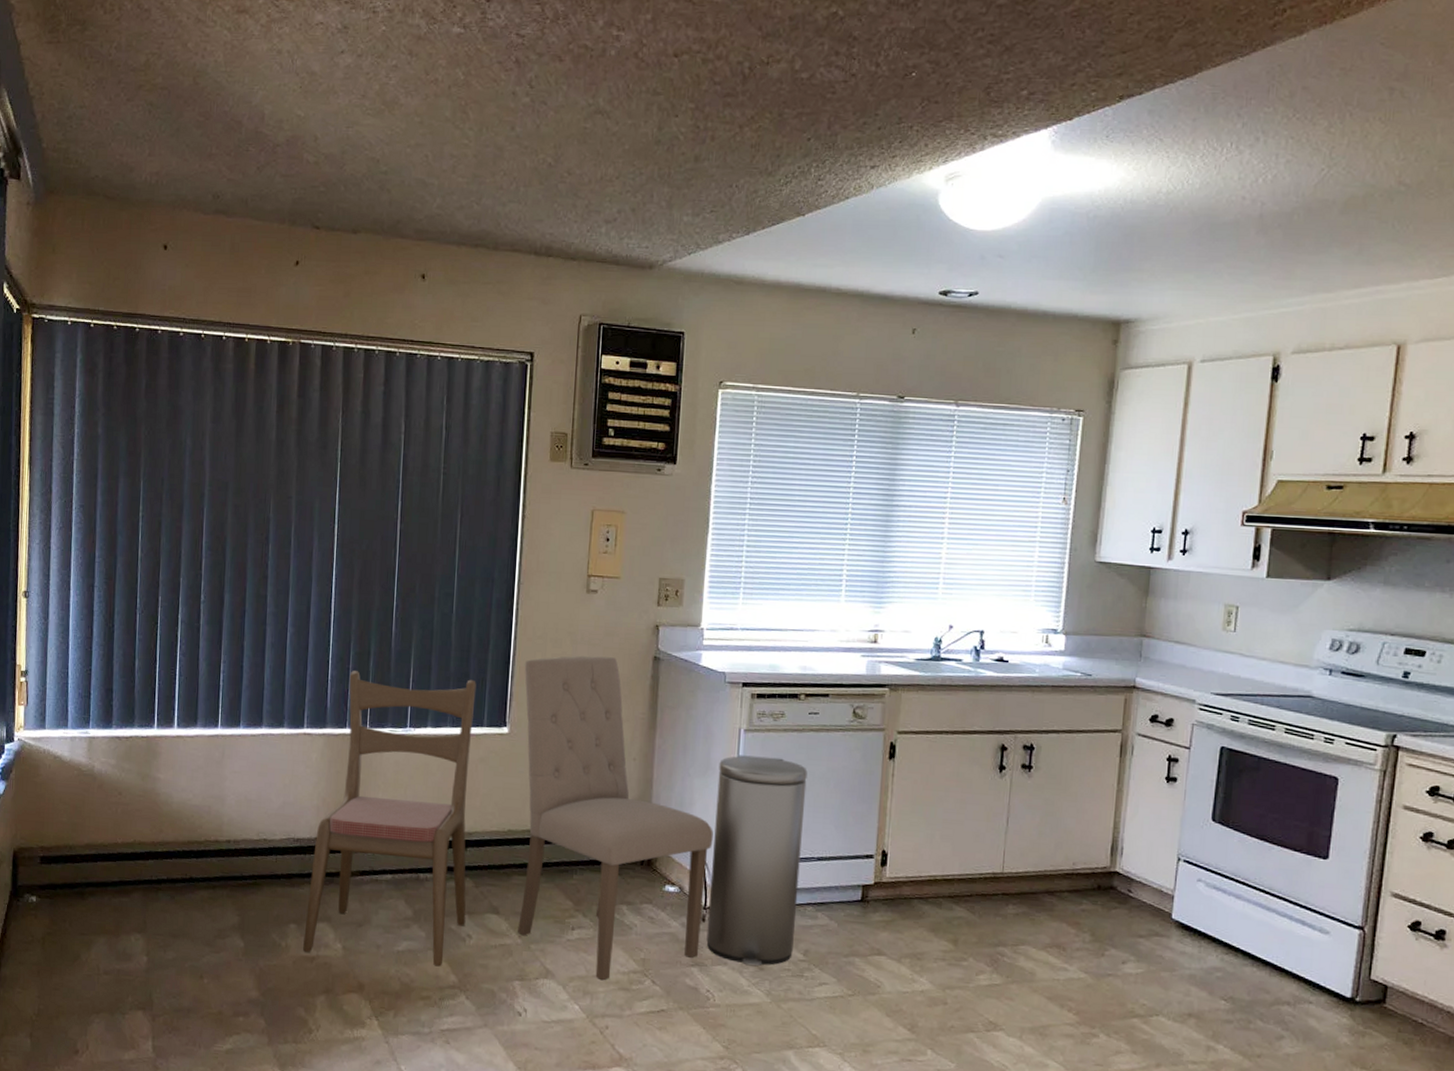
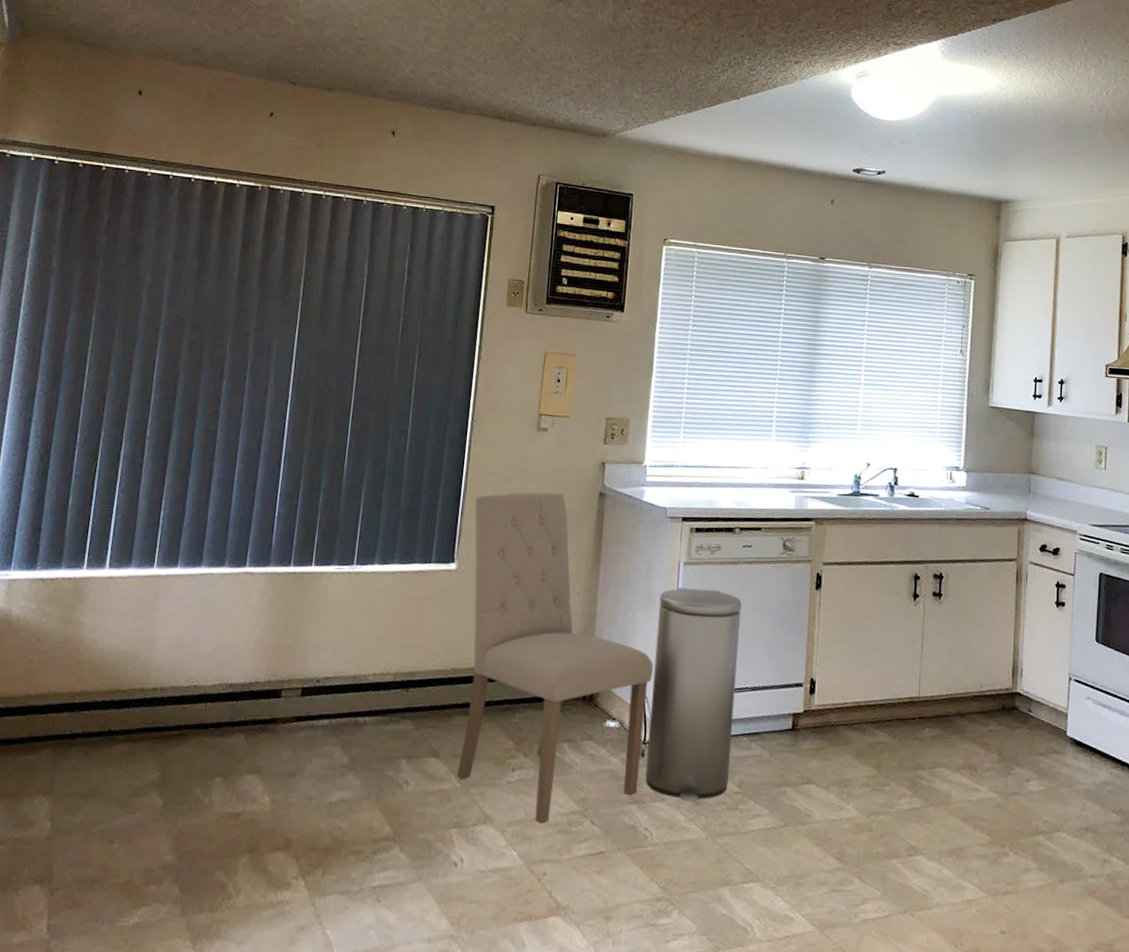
dining chair: present [303,671,476,967] -> none [228,507,426,817]

